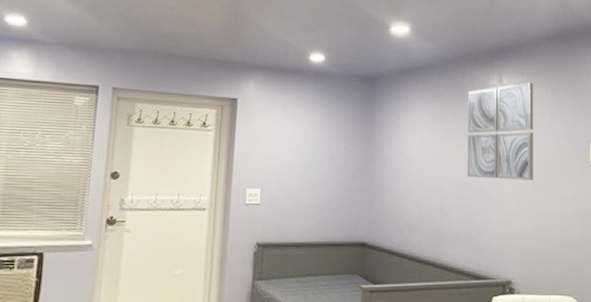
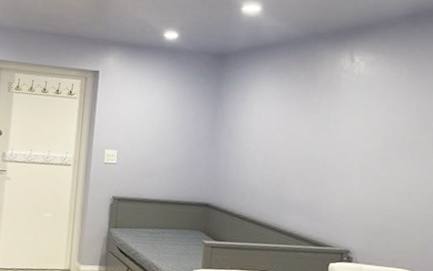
wall art: present [467,82,534,181] -> none [310,61,388,157]

